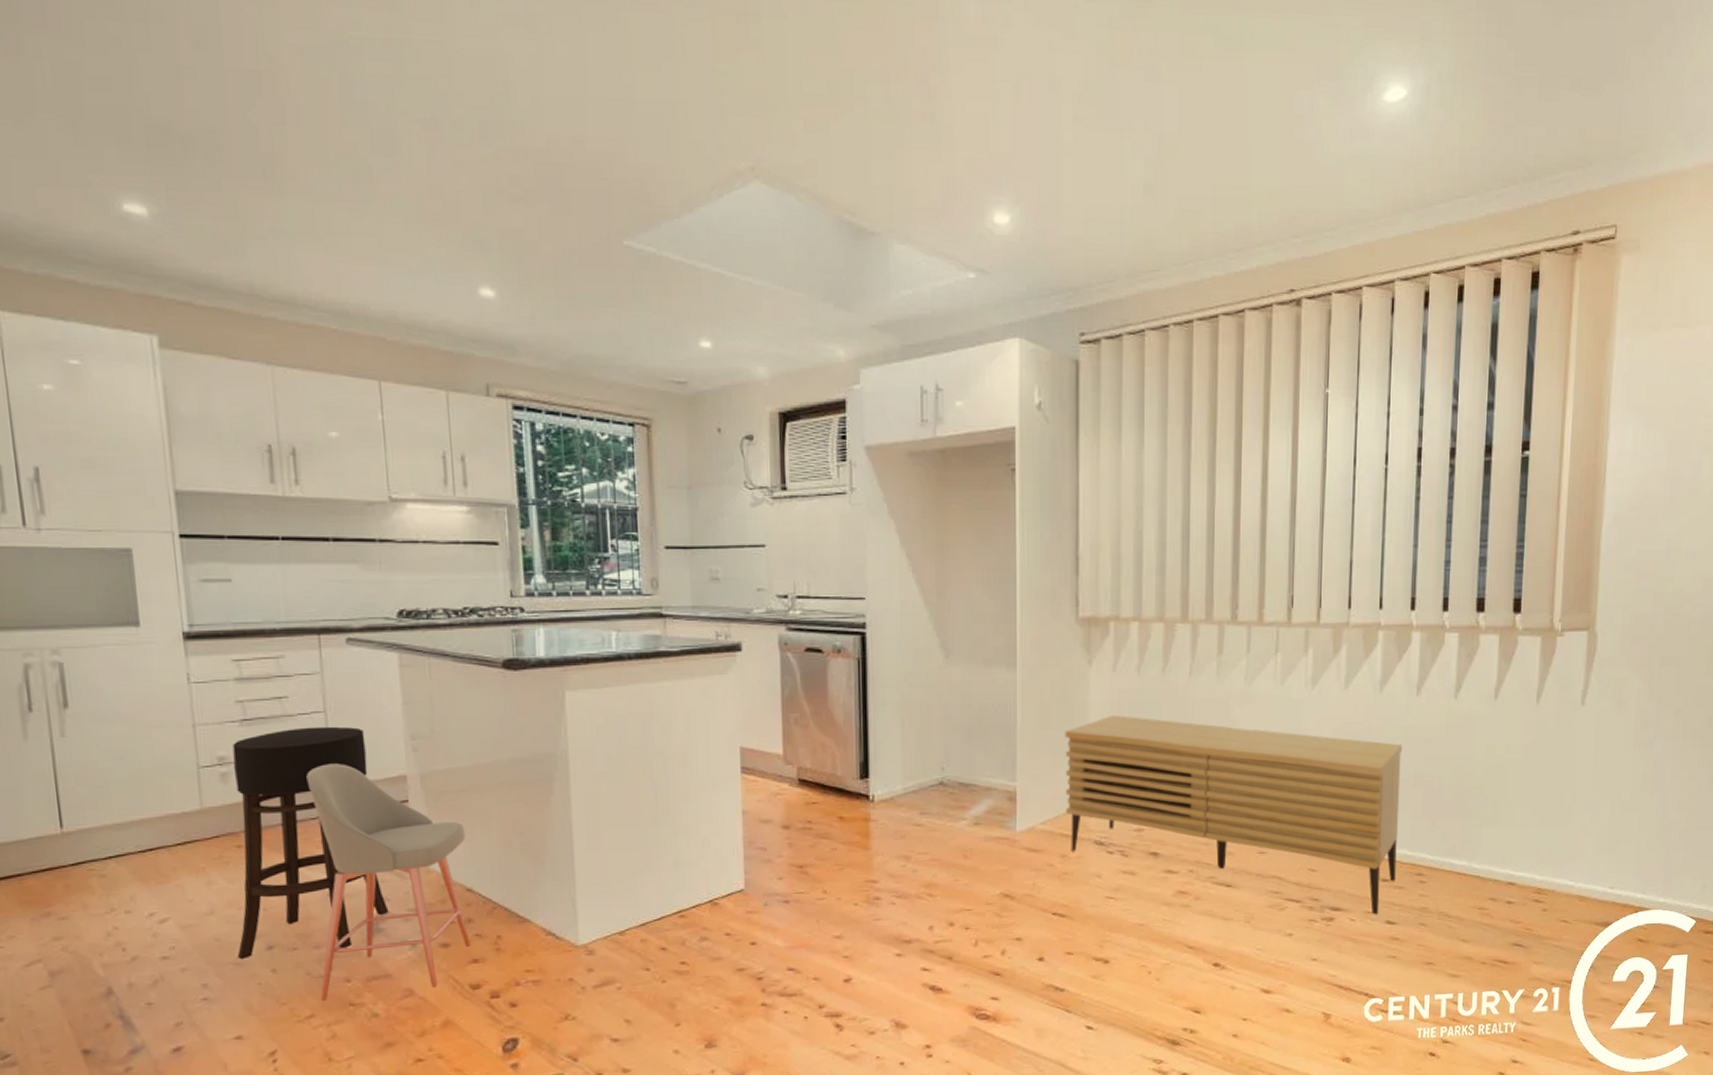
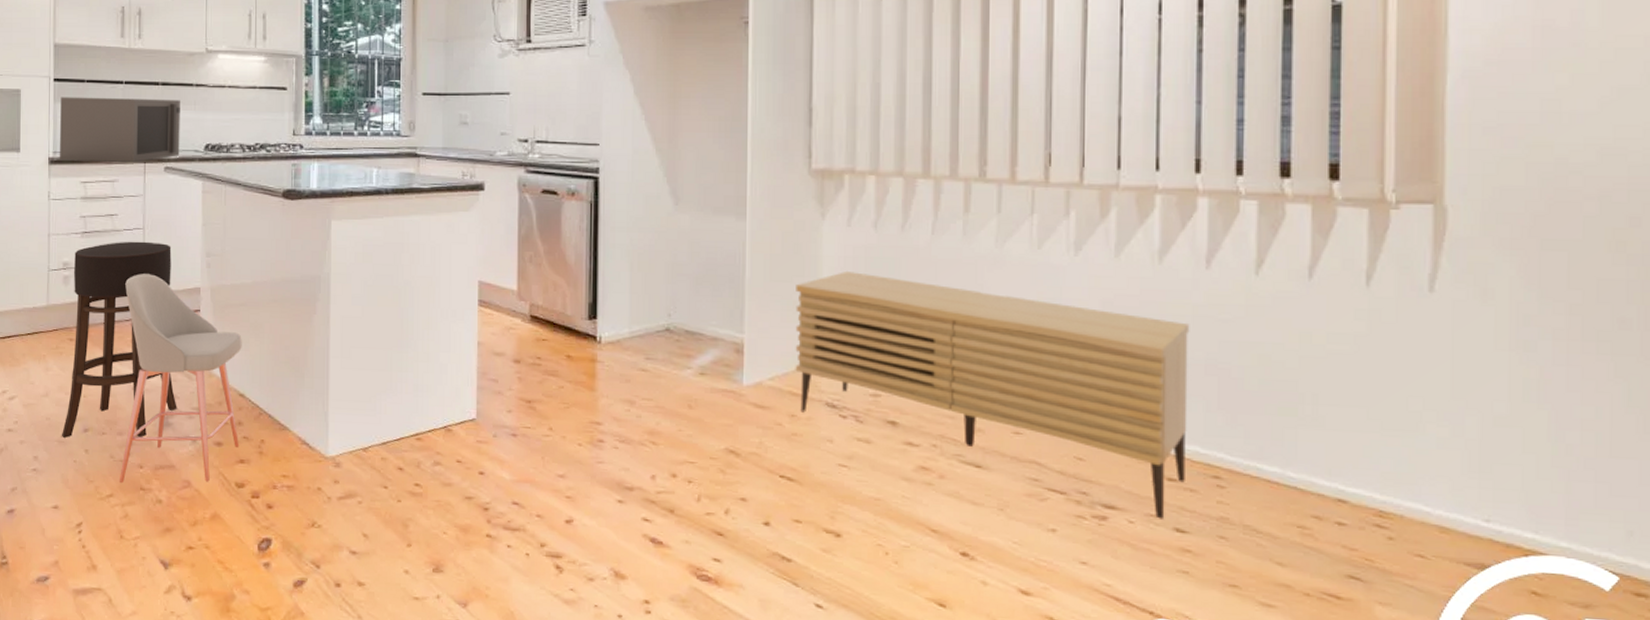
microwave: none [192,556,365,635] -> present [59,97,180,162]

